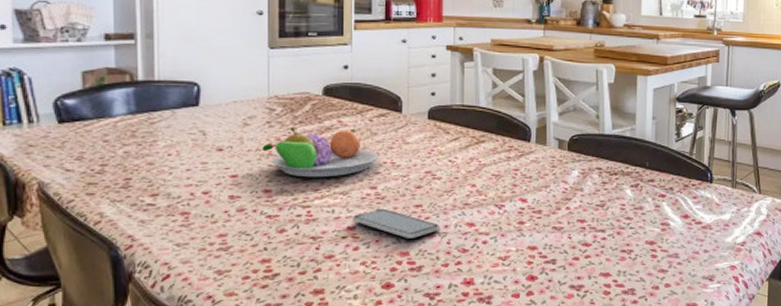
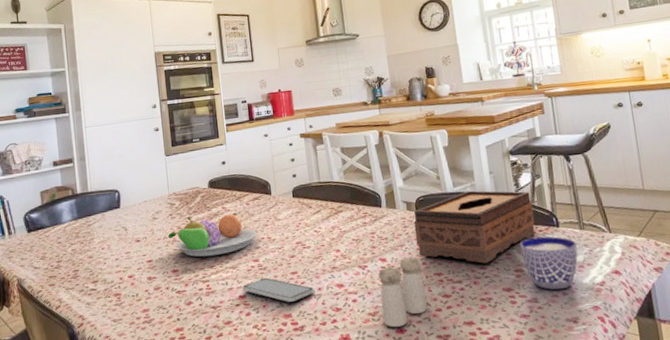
salt and pepper shaker: none [515,200,565,275] -> present [378,256,428,328]
tissue box: none [563,135,691,214] -> present [413,190,535,264]
cup: none [670,191,726,247] -> present [519,236,578,290]

